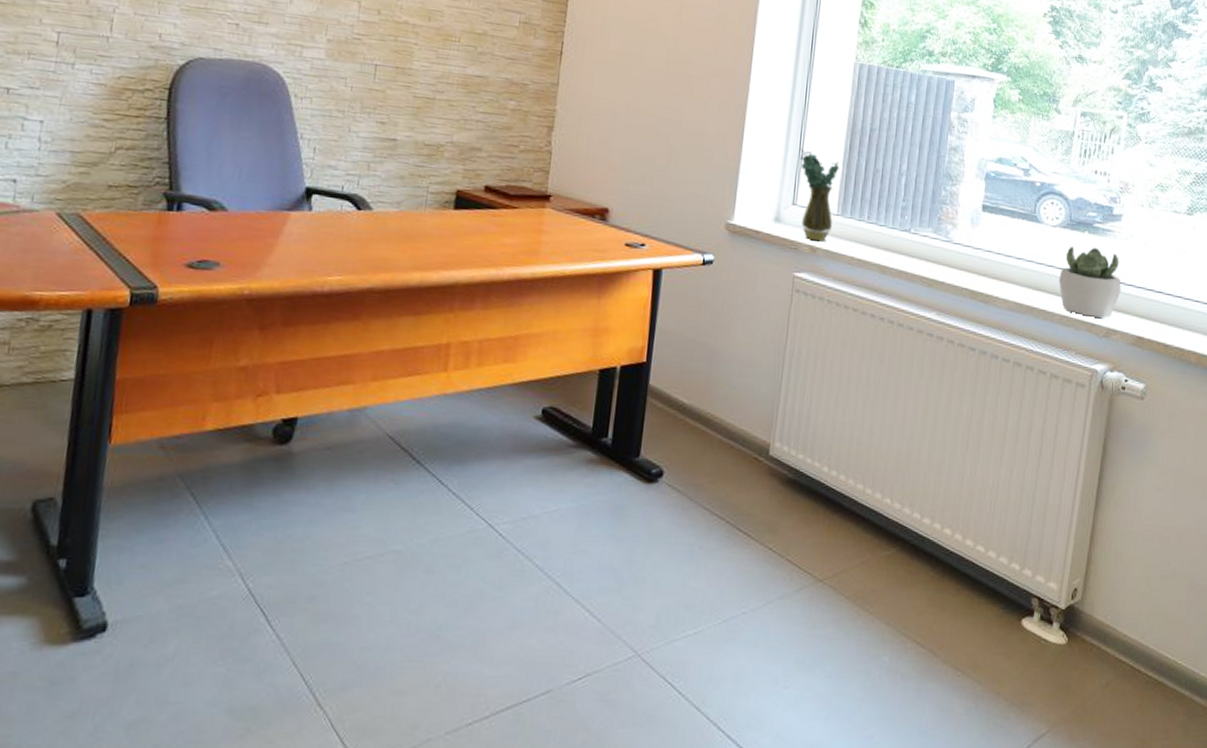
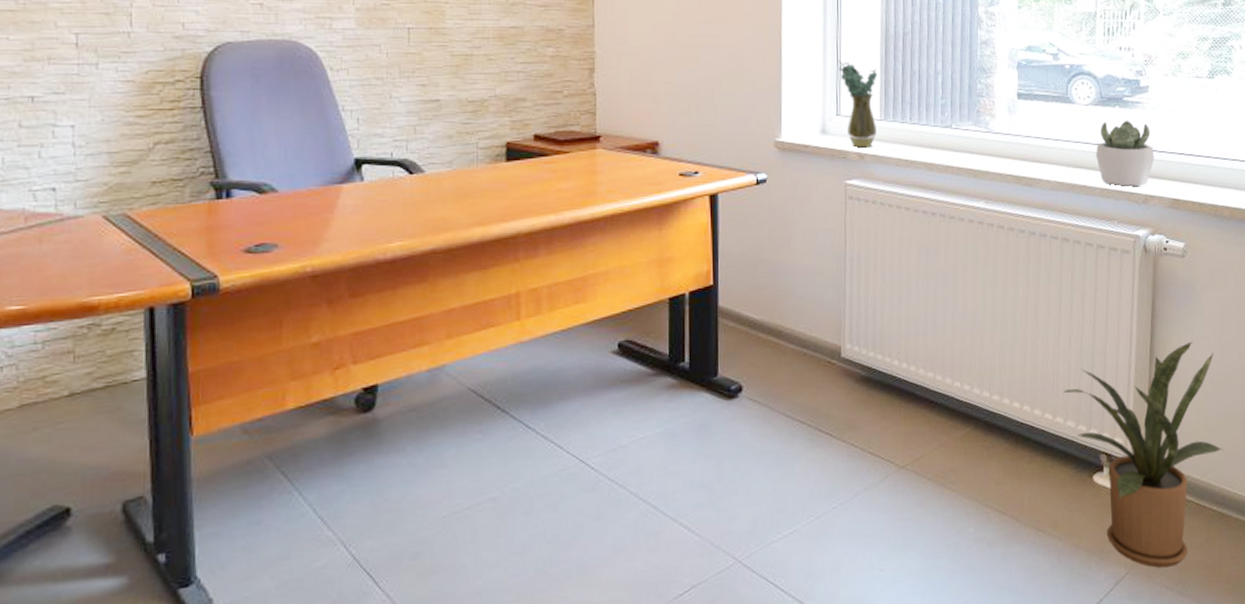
house plant: none [999,490,1166,731] -> present [1063,341,1223,568]

